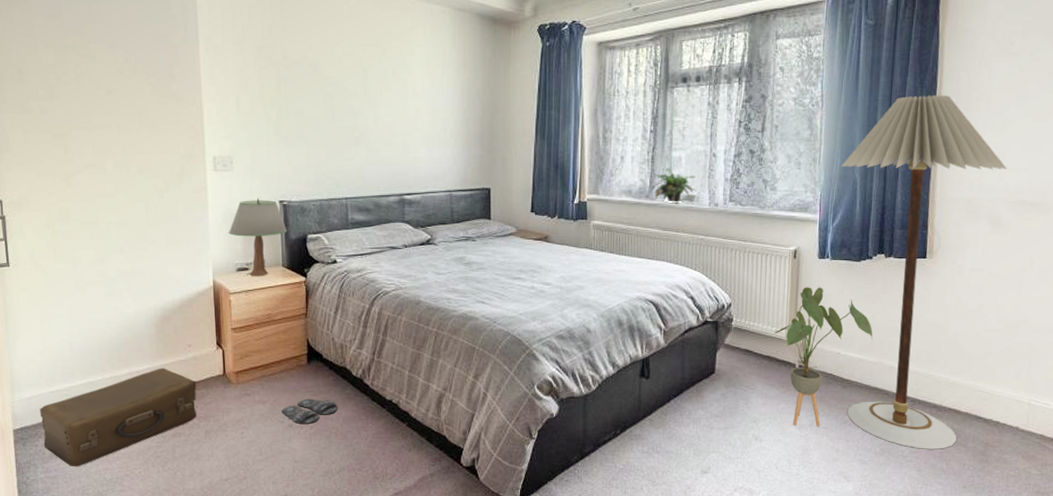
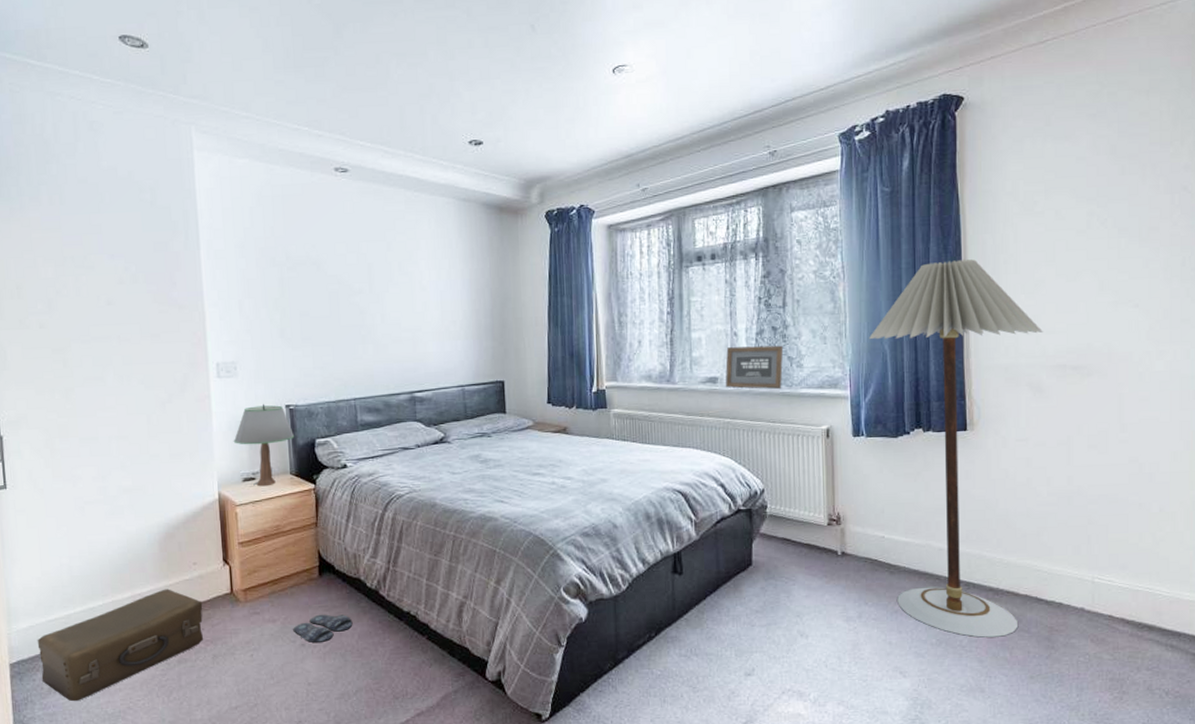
potted plant: present [651,169,696,203] -> none [670,350,718,386]
picture frame: none [701,168,759,211] -> present [725,345,784,390]
house plant: present [774,287,873,427] -> none [812,467,917,619]

